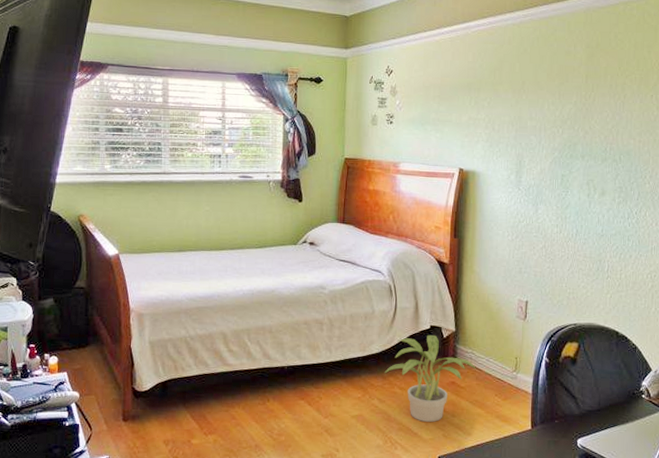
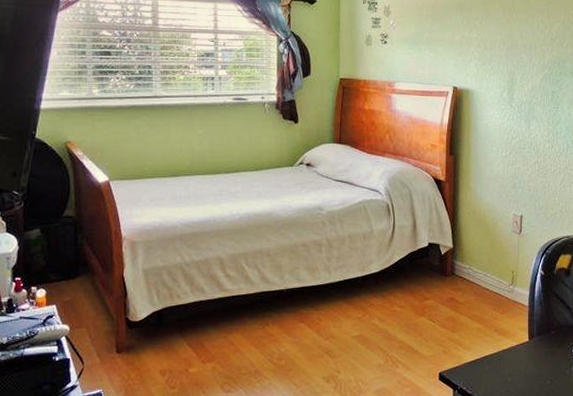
potted plant: present [384,334,476,422] -> none [384,252,474,339]

